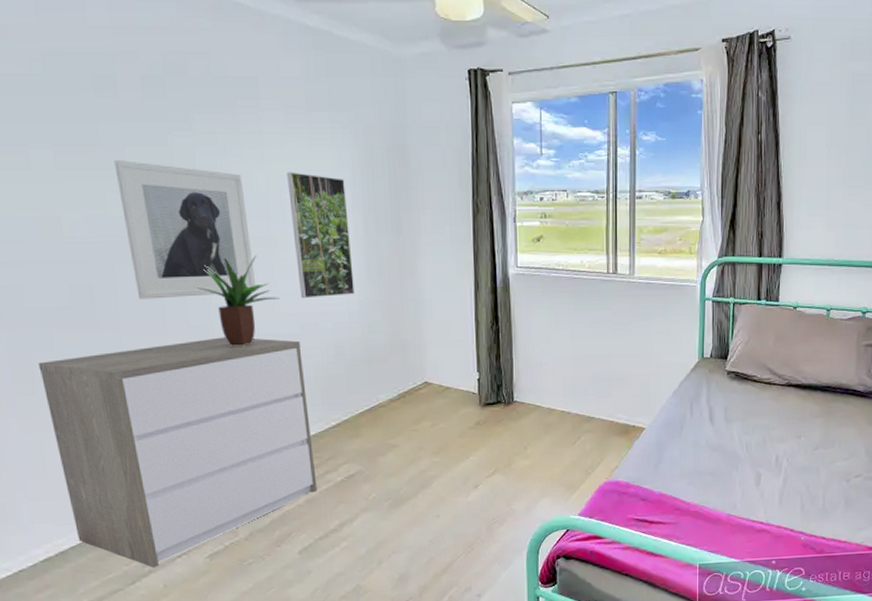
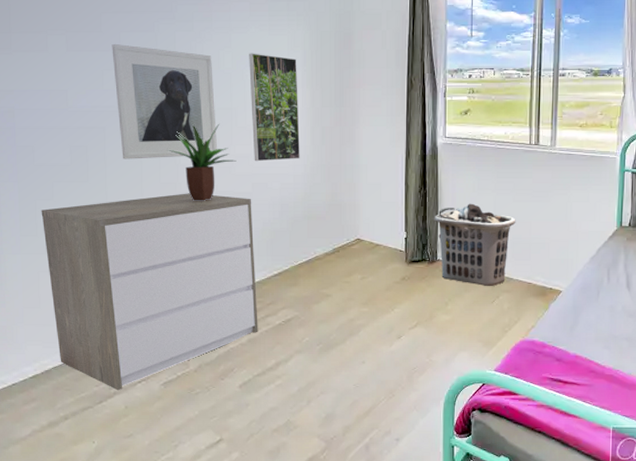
clothes hamper: none [508,338,596,428] -> present [434,203,516,287]

